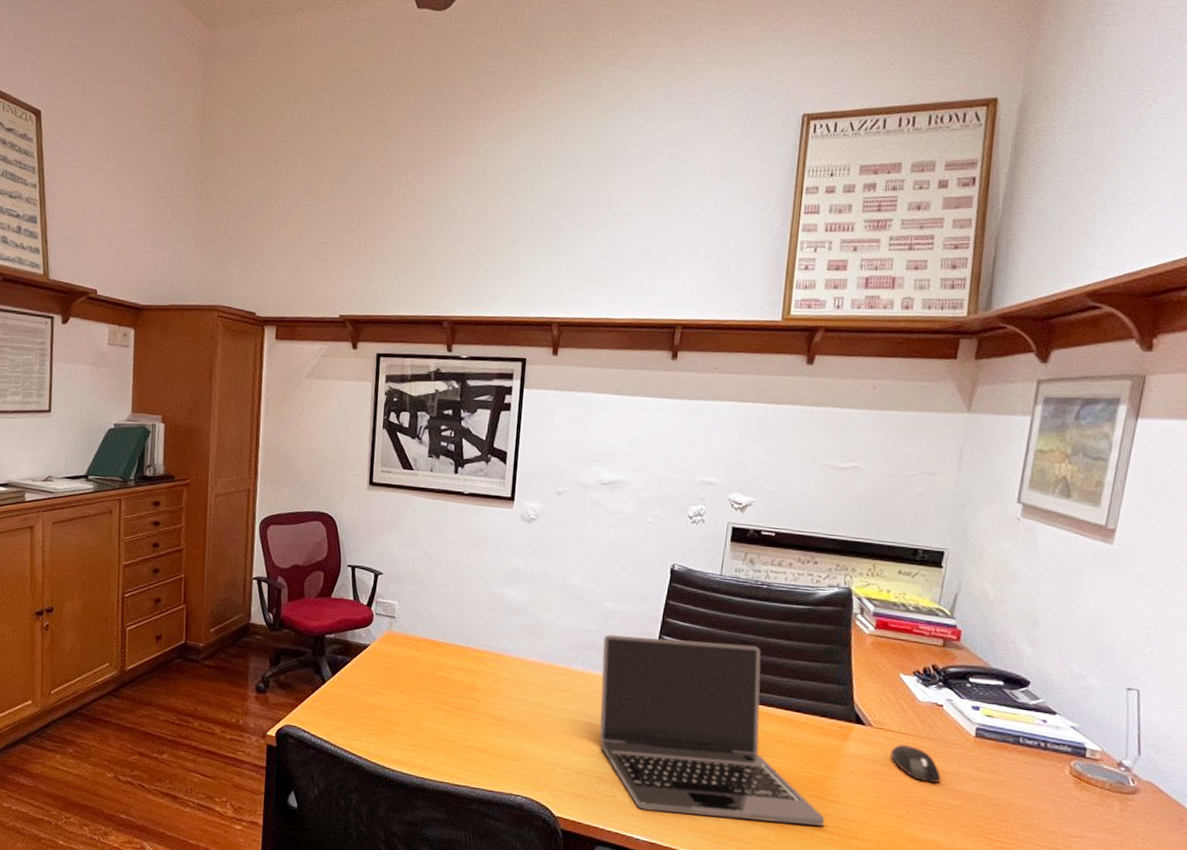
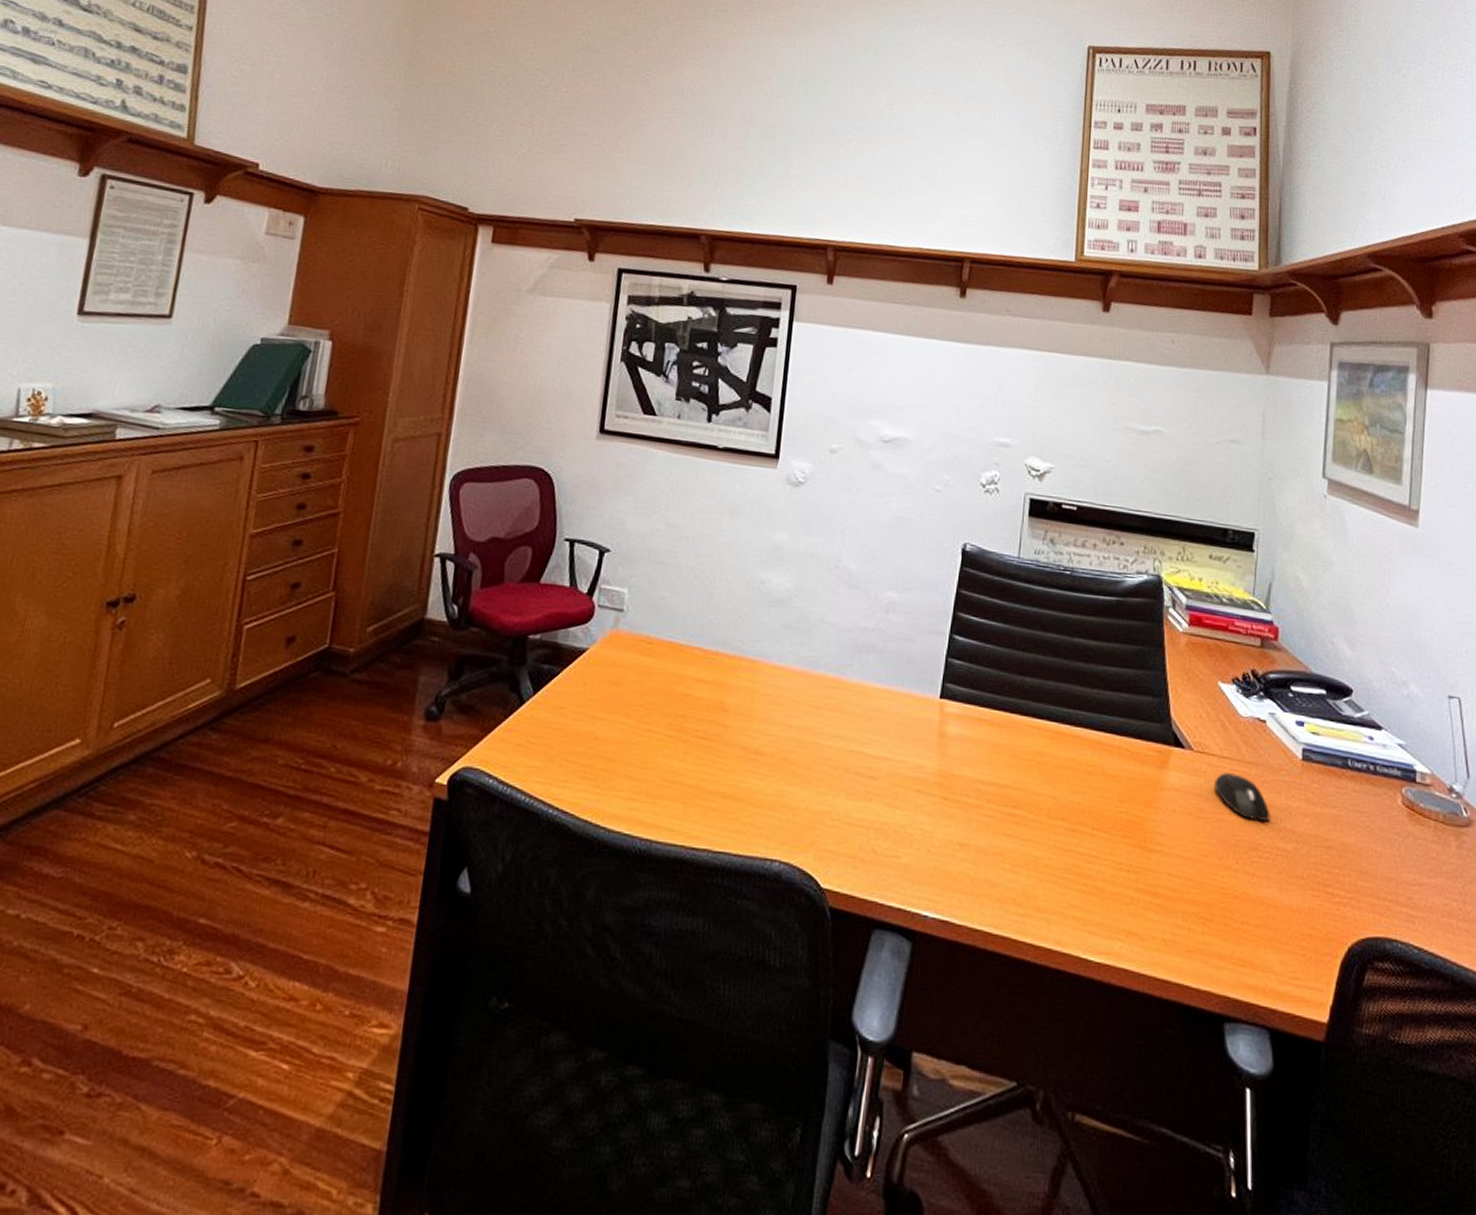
laptop: present [599,634,825,826] -> none [879,633,1147,885]

